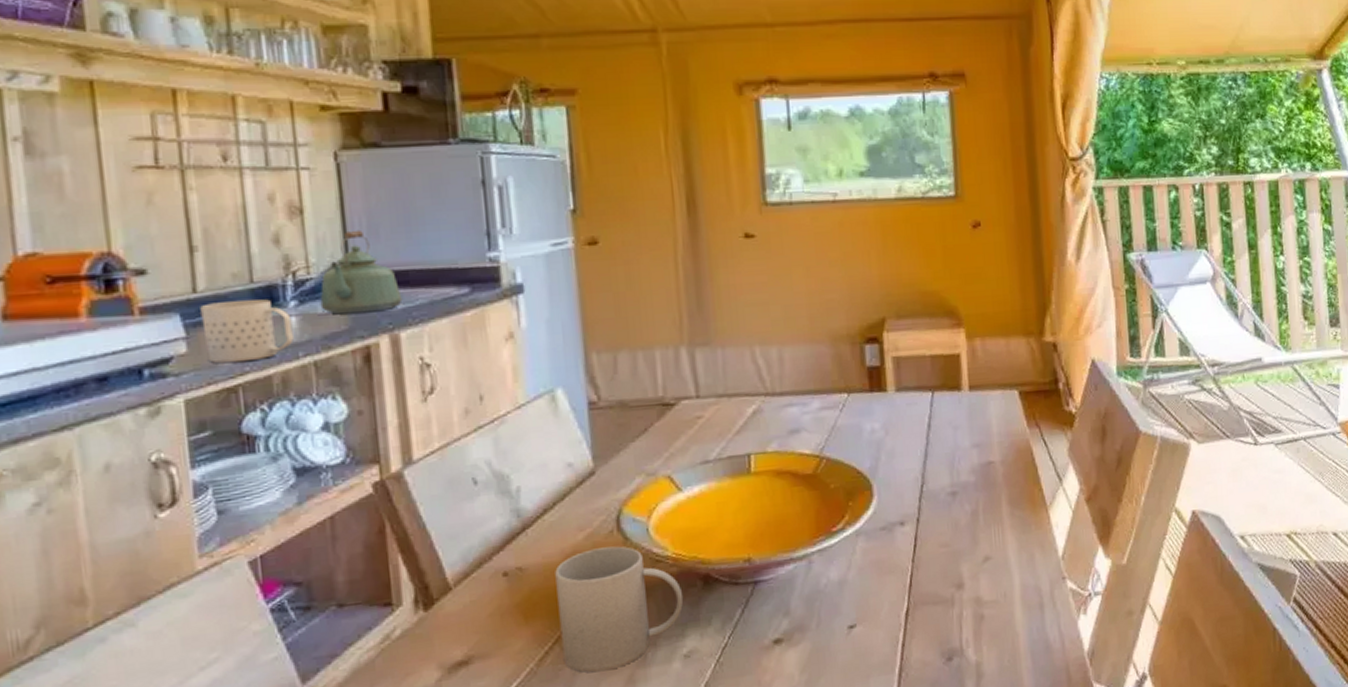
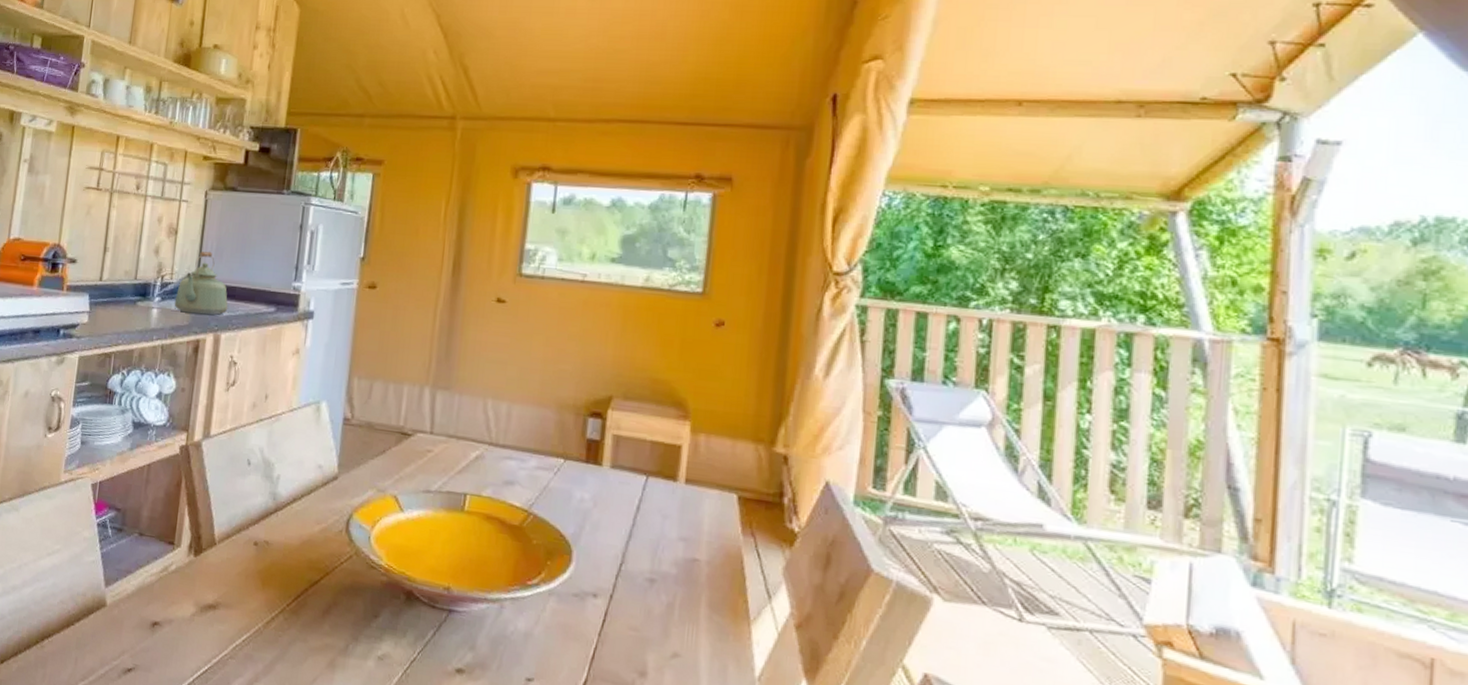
mug: present [200,299,294,364] -> none [98,290,155,337]
mug: present [555,546,684,673] -> none [284,541,388,650]

